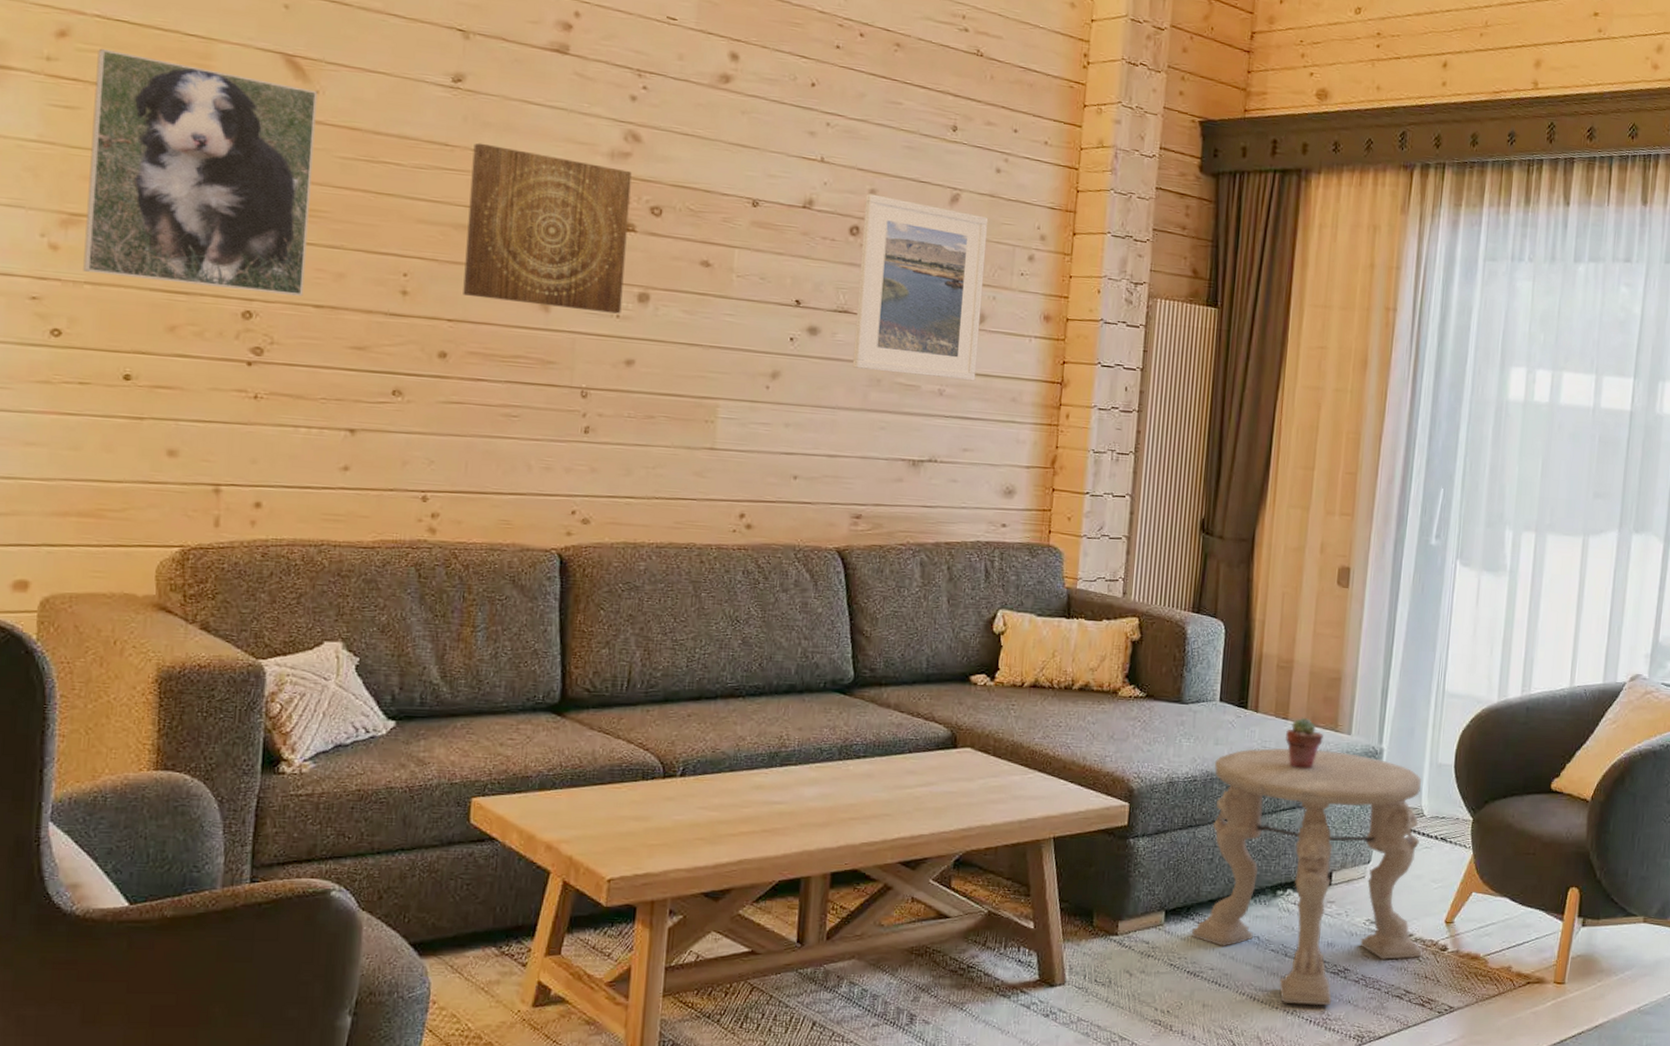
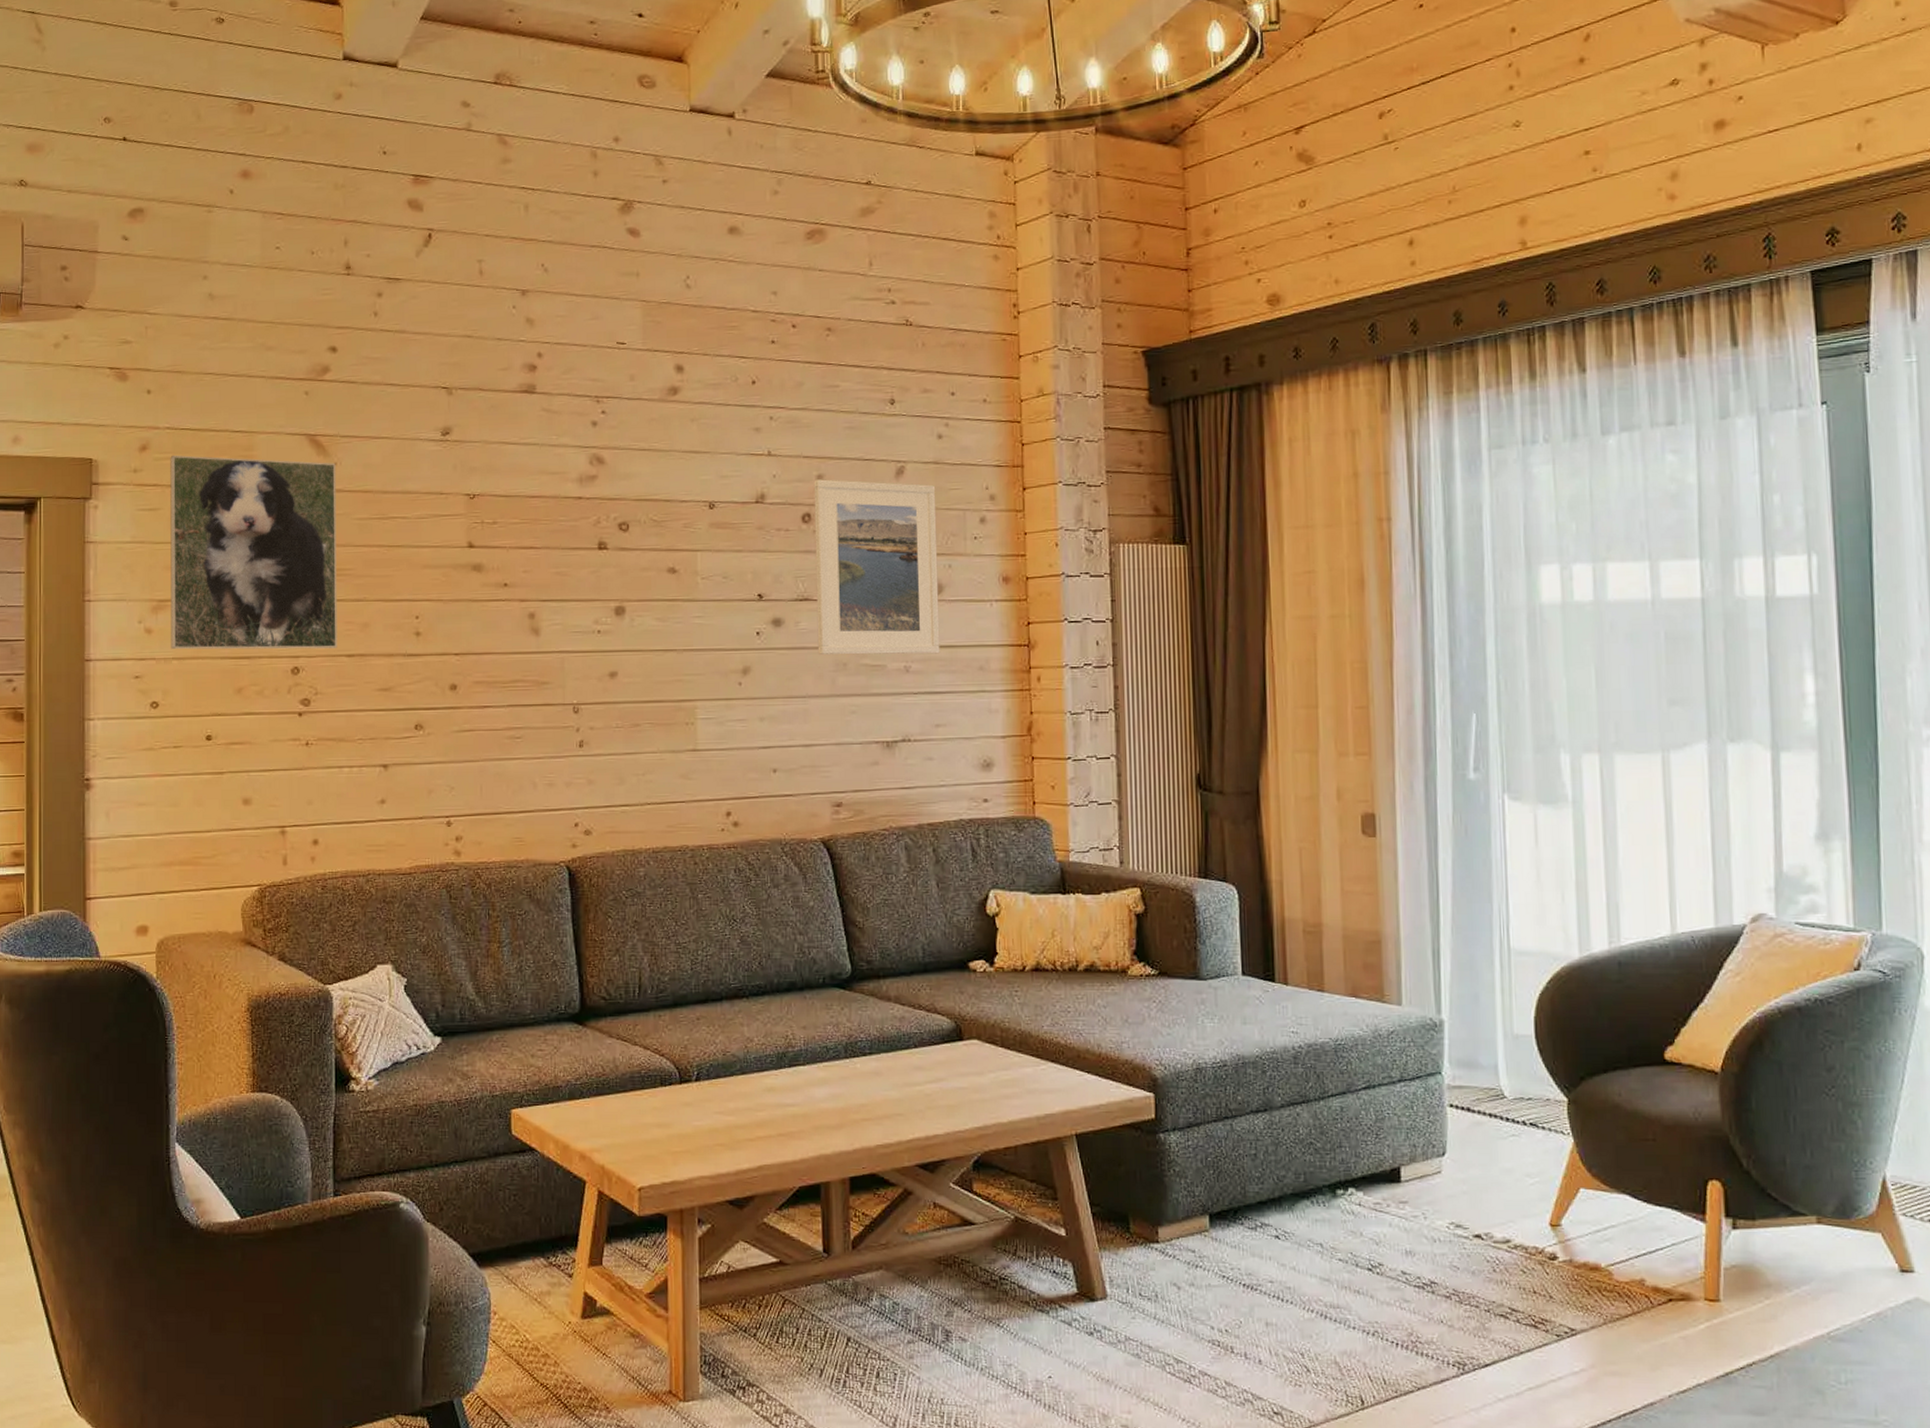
wall art: present [463,143,632,314] -> none [464,487,601,630]
side table: present [1191,748,1421,1006] -> none [1242,1024,1524,1326]
potted succulent: present [1285,717,1324,770] -> none [1324,988,1370,1048]

